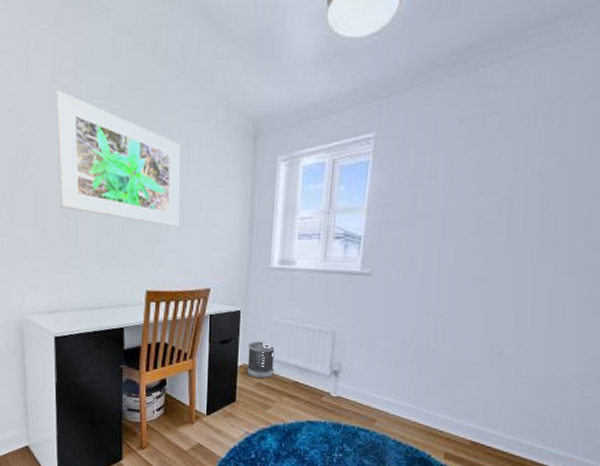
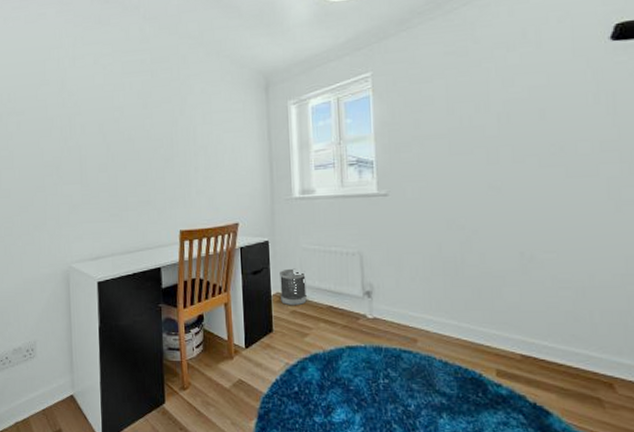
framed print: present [55,90,180,228] -> none [96,70,206,172]

